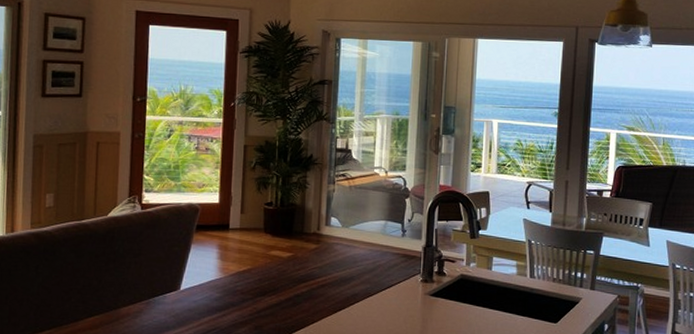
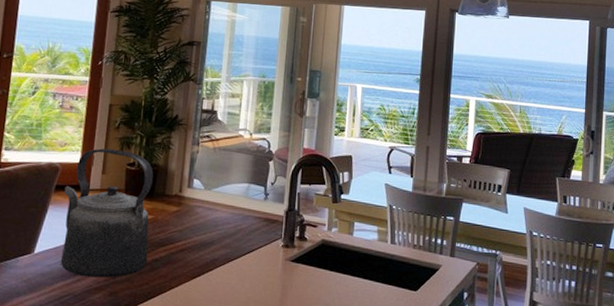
kettle: none [205,188,291,313] -> present [60,148,154,278]

